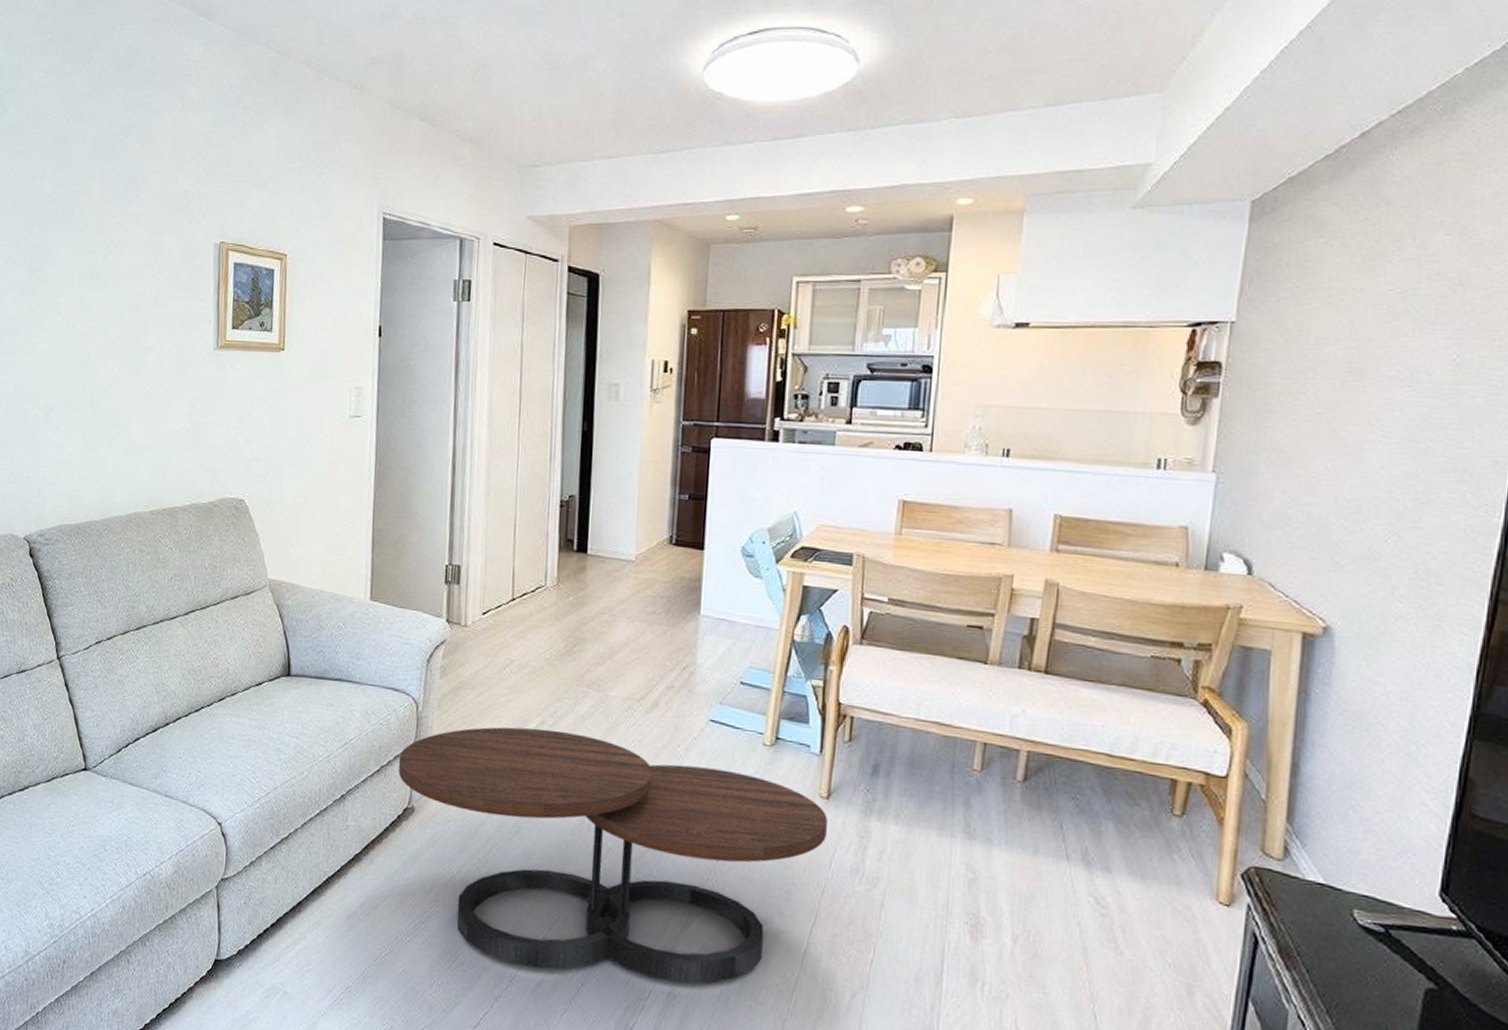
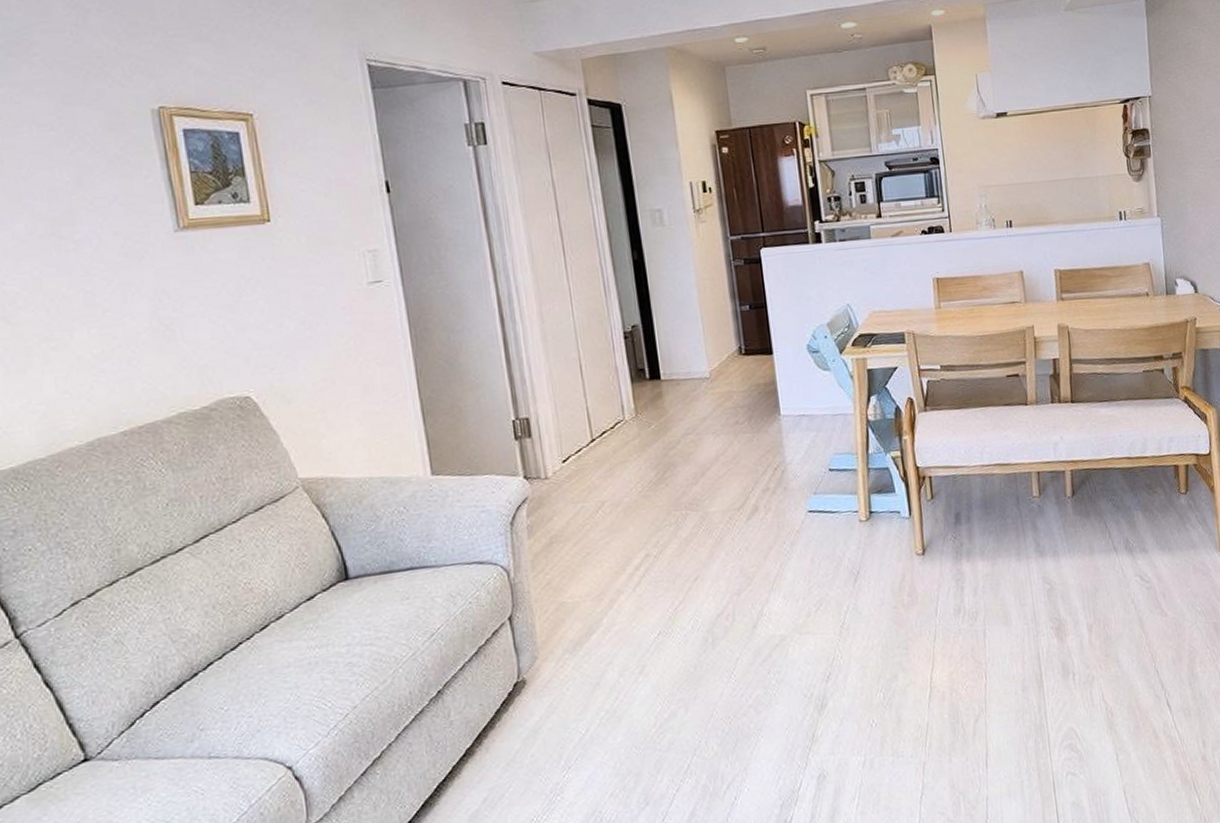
coffee table: present [398,727,828,984] -> none [497,551,929,804]

